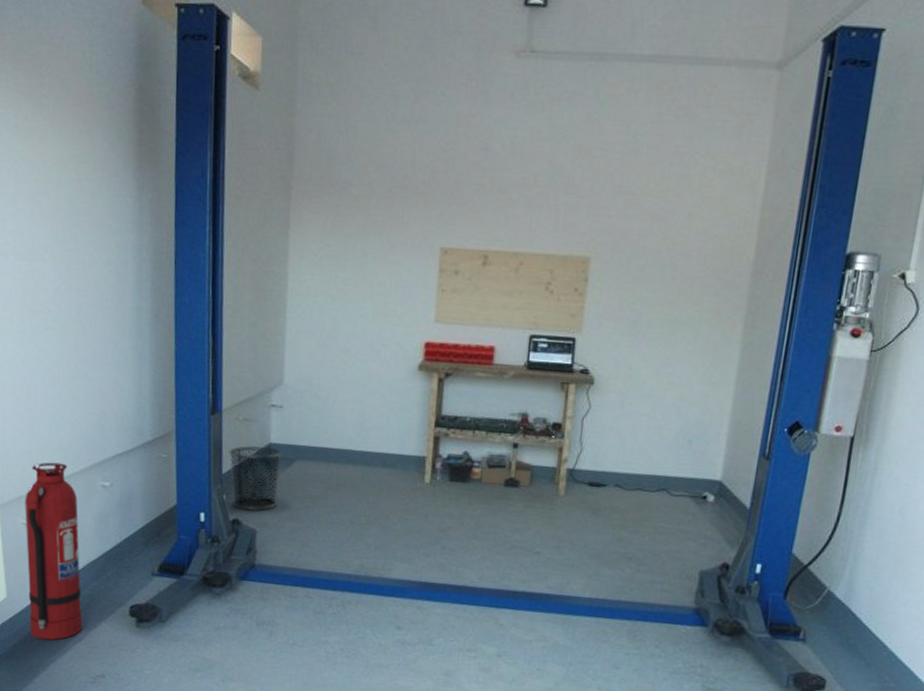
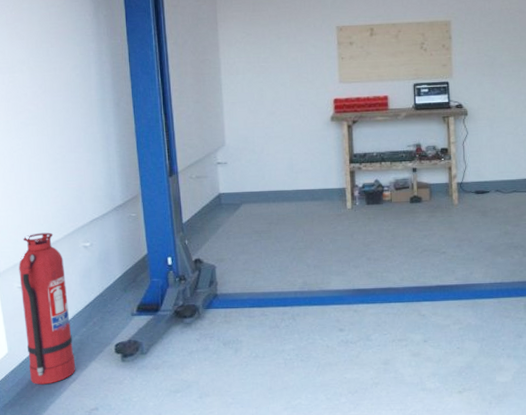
waste bin: present [229,446,282,511] -> none [186,196,231,251]

